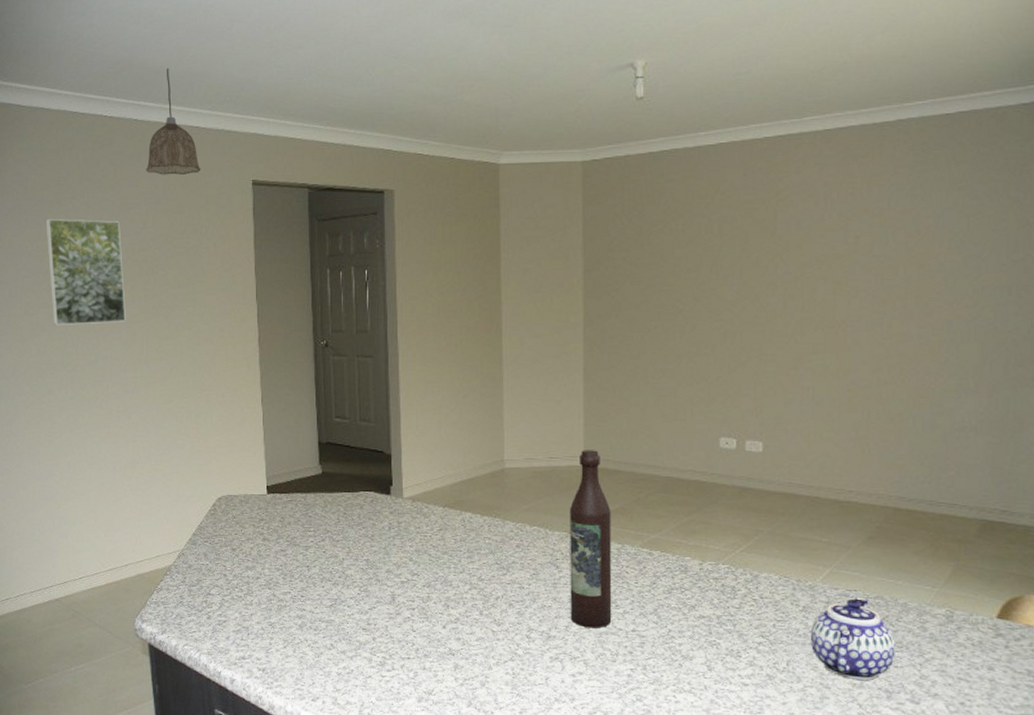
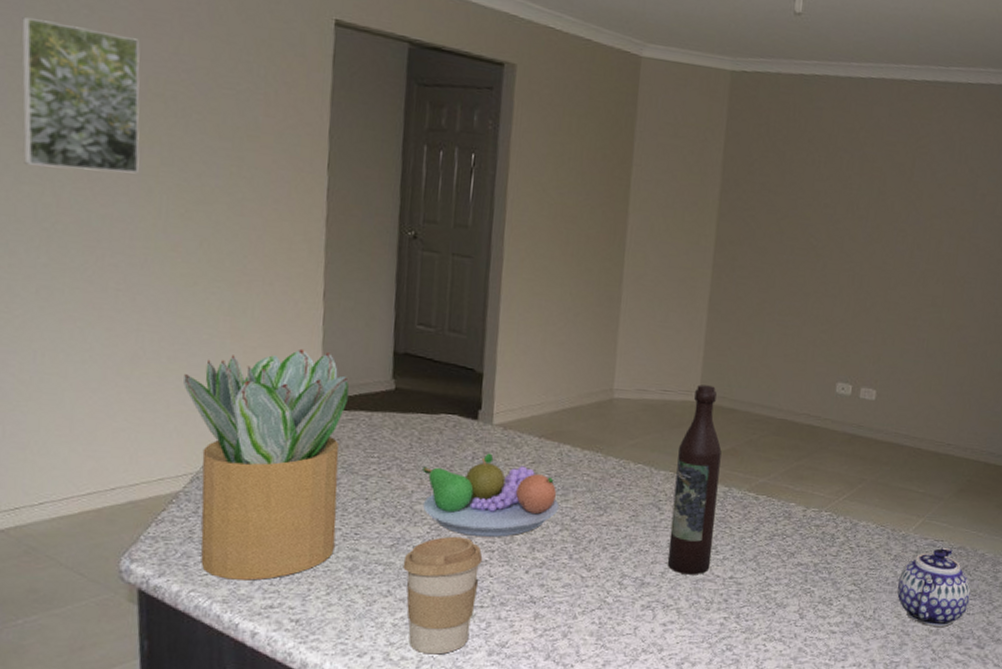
potted plant: none [168,445,287,636] -> present [183,348,350,581]
coffee cup: none [341,596,406,700] -> present [403,536,483,655]
fruit bowl: none [350,523,466,597] -> present [422,453,559,537]

